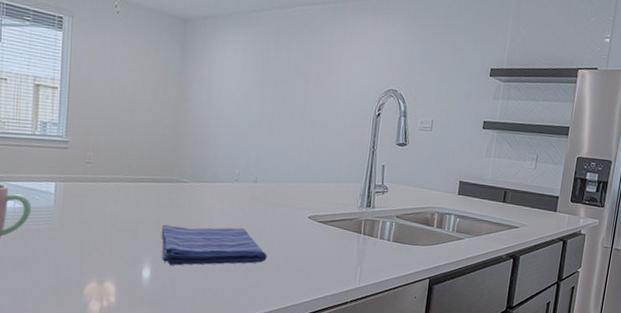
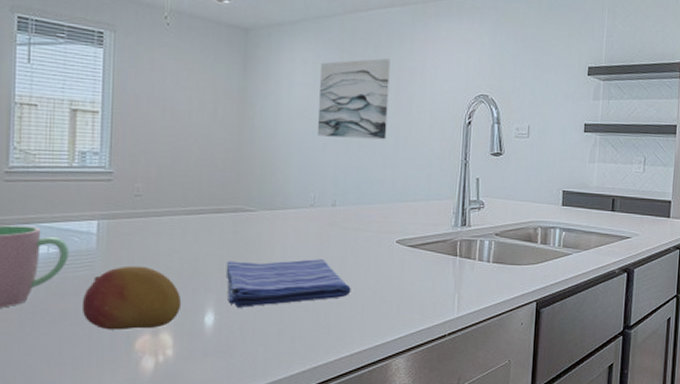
fruit: none [41,222,124,278] -> present [81,265,182,331]
wall art: none [243,51,311,126] -> present [317,58,390,140]

